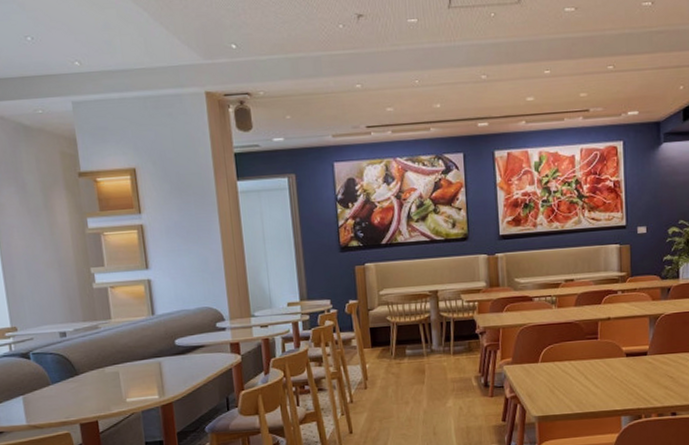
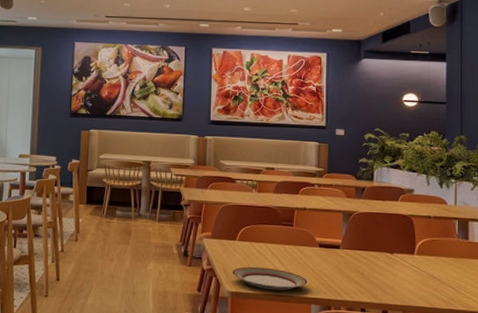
plate: none [537,385,616,409] -> present [232,266,308,291]

